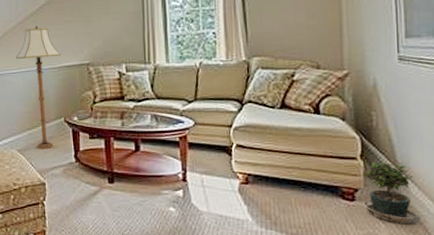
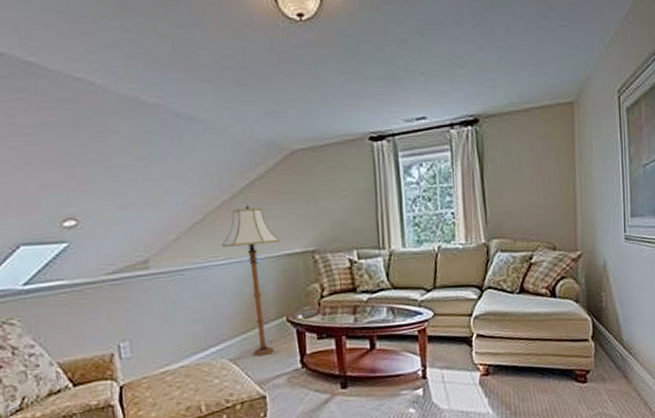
potted plant: present [352,163,421,224] -> none [585,342,642,400]

